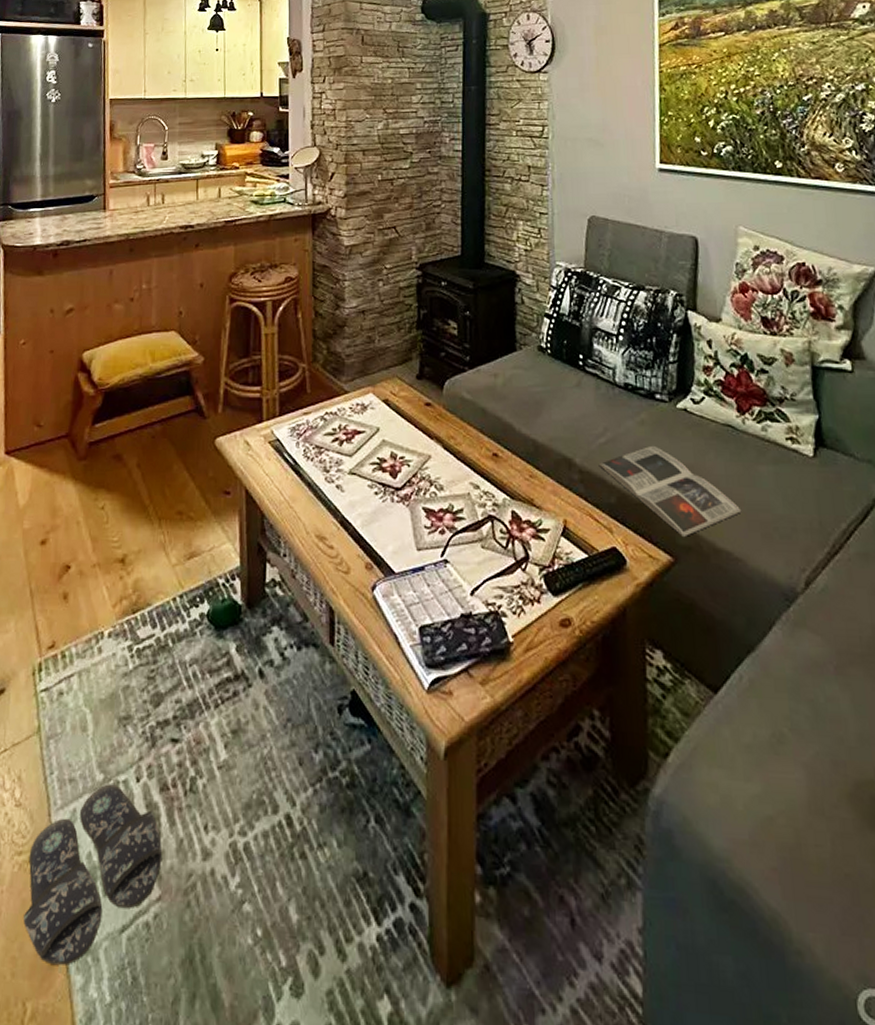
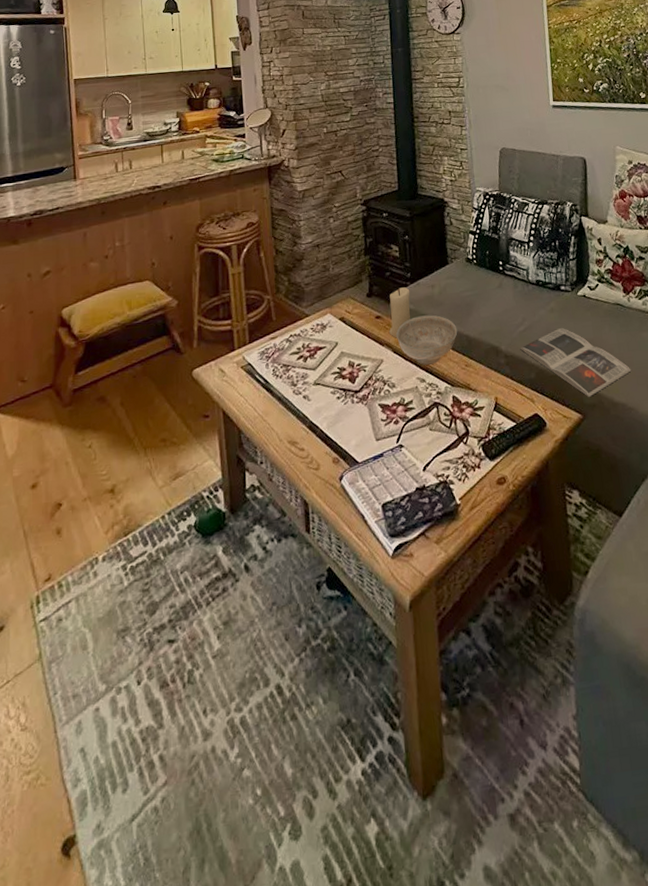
slippers: present [23,784,163,965] -> none [36,691,166,866]
candle: none [440,372,468,432] -> present [389,287,411,338]
decorative bowl: none [449,409,523,470] -> present [396,315,458,366]

